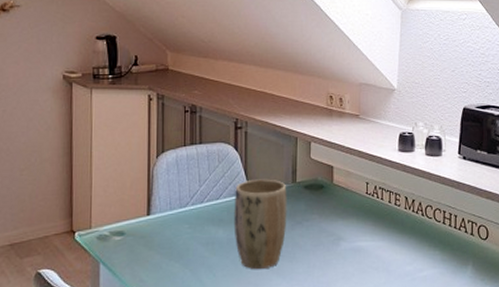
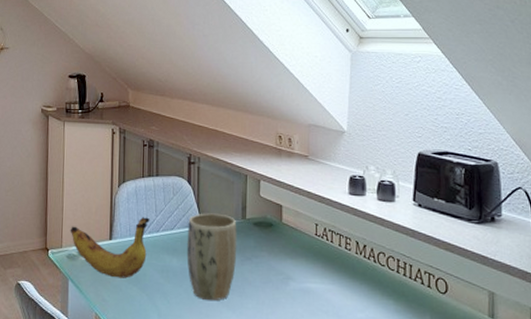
banana: none [100,188,193,256] -> present [70,217,150,279]

